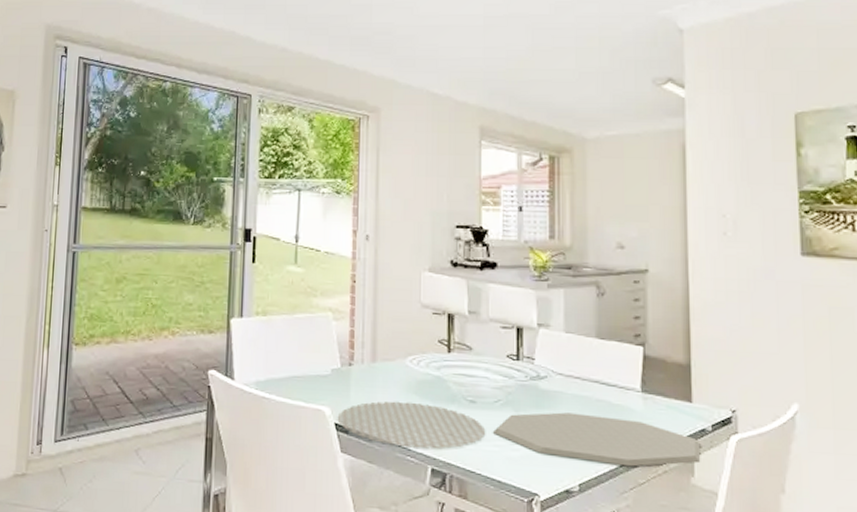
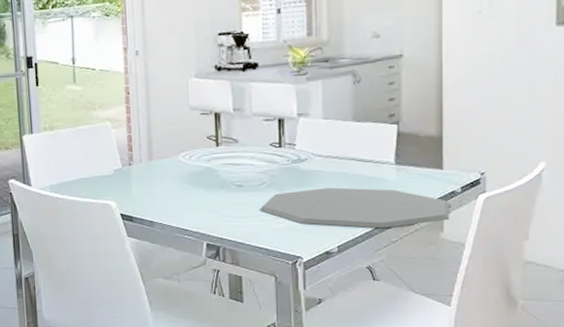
place mat: present [337,401,486,449] -> none [122,191,253,228]

